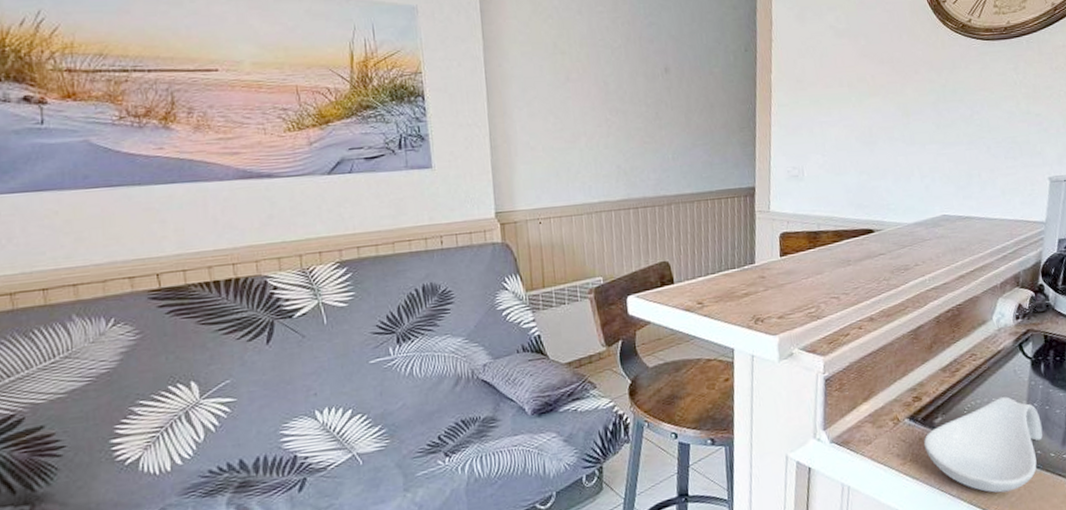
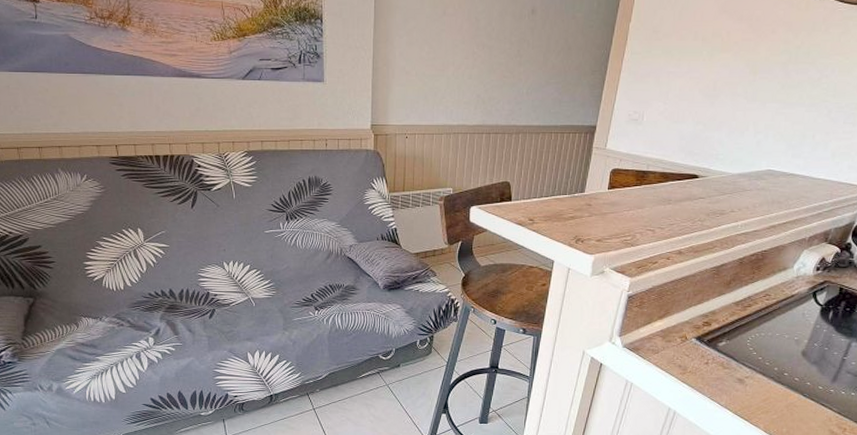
spoon rest: present [924,397,1043,493] -> none [705,334,818,410]

